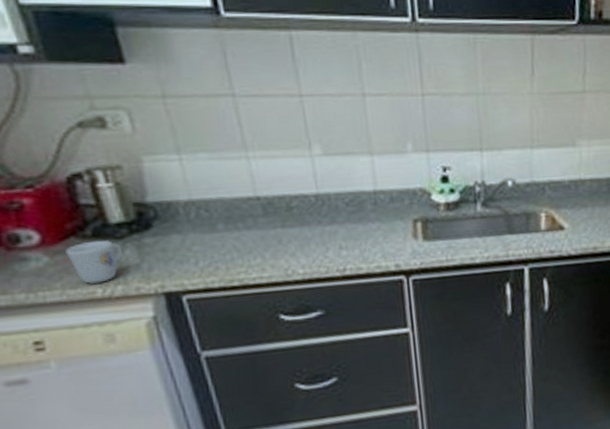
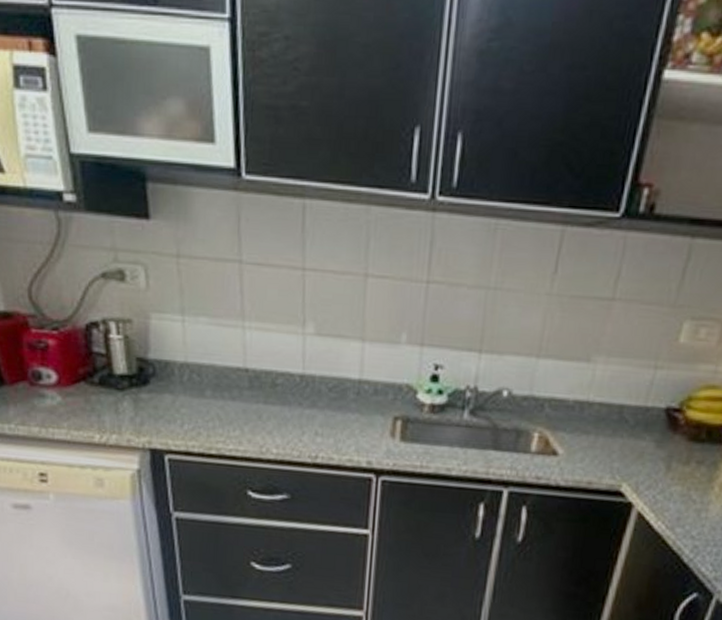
mug: present [65,240,122,284] -> none [75,388,121,429]

